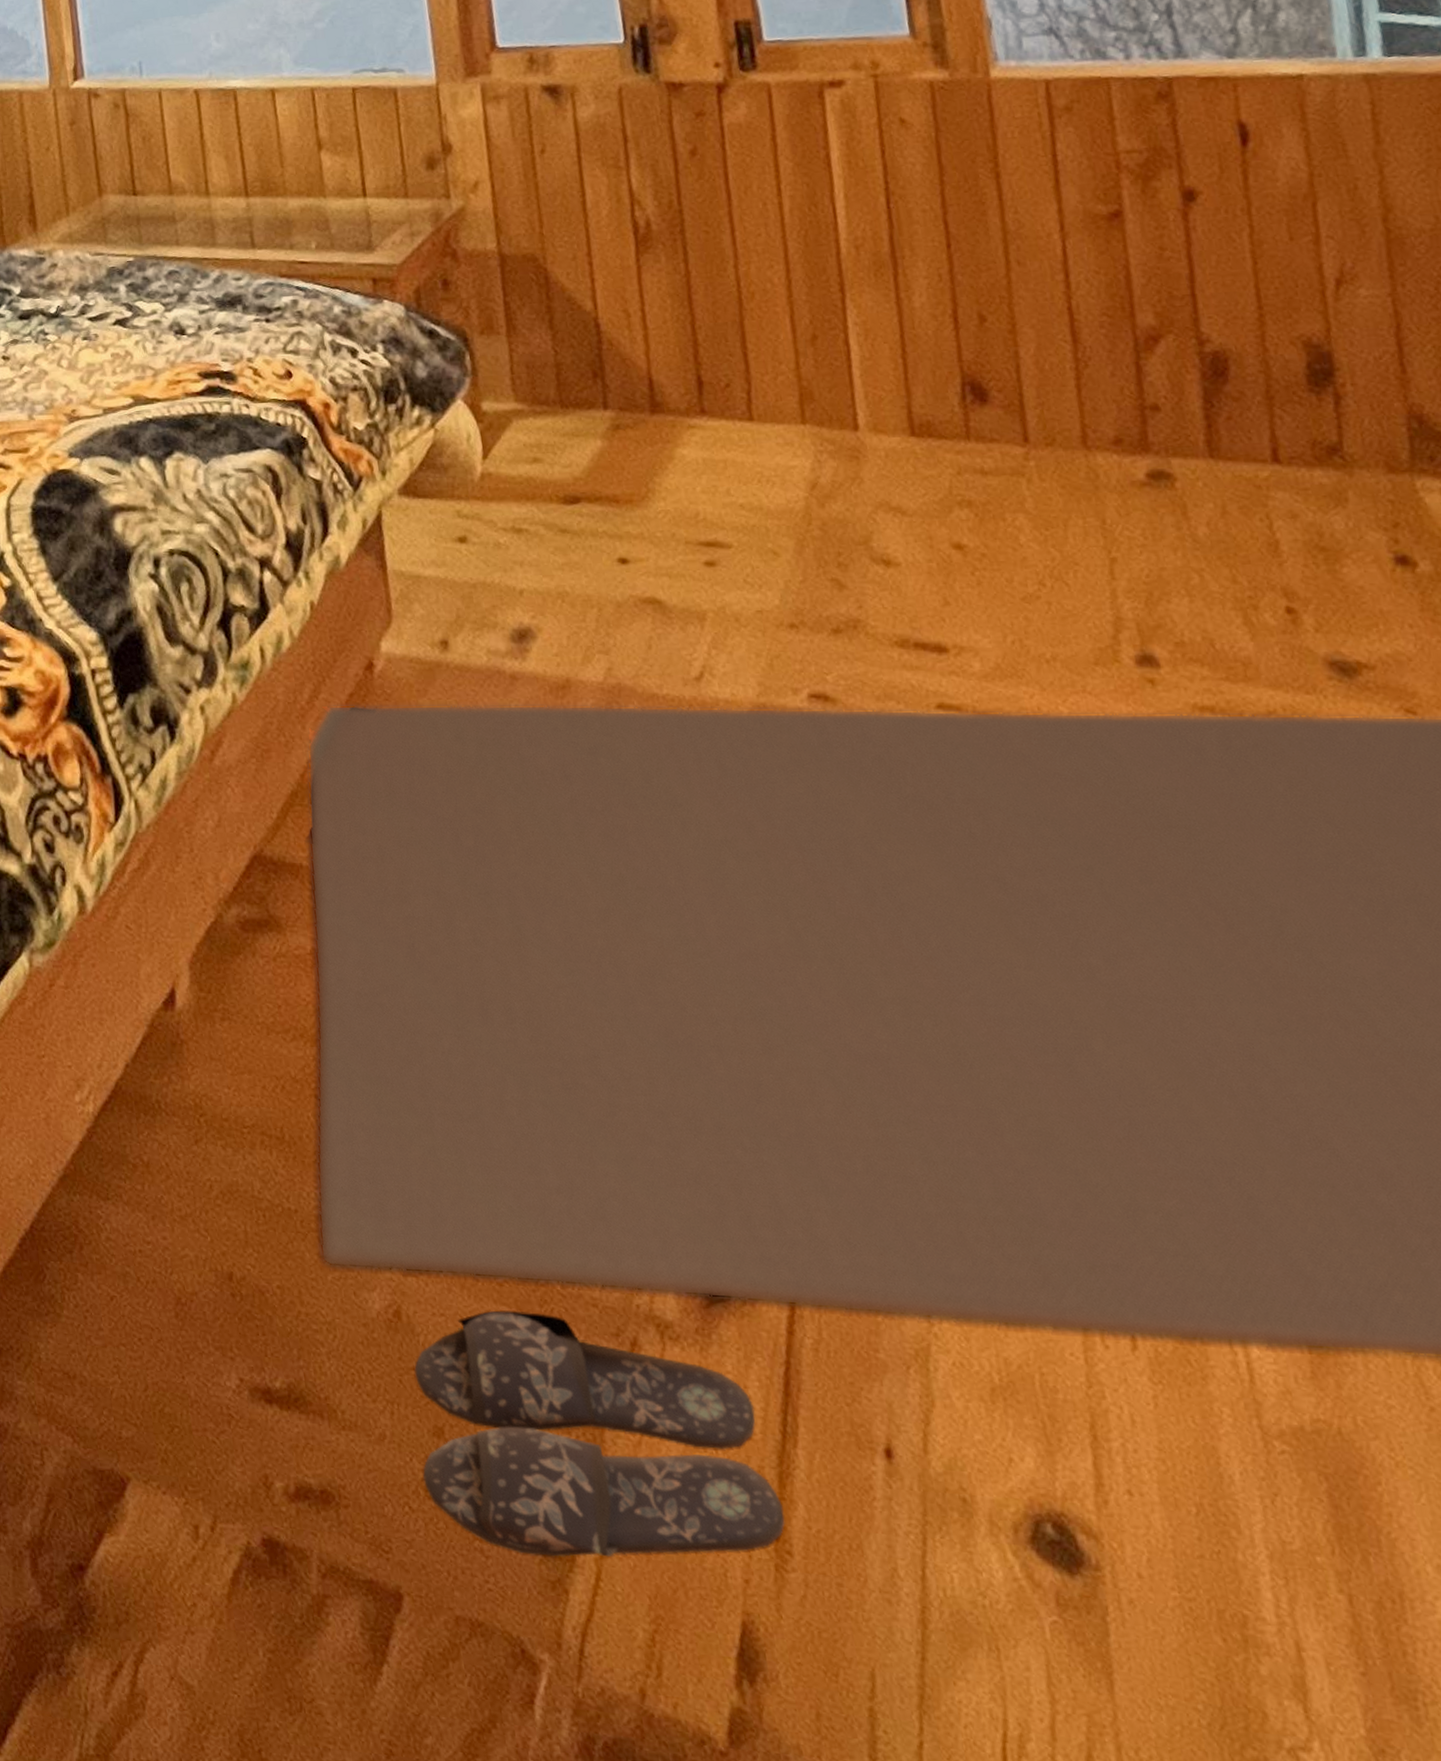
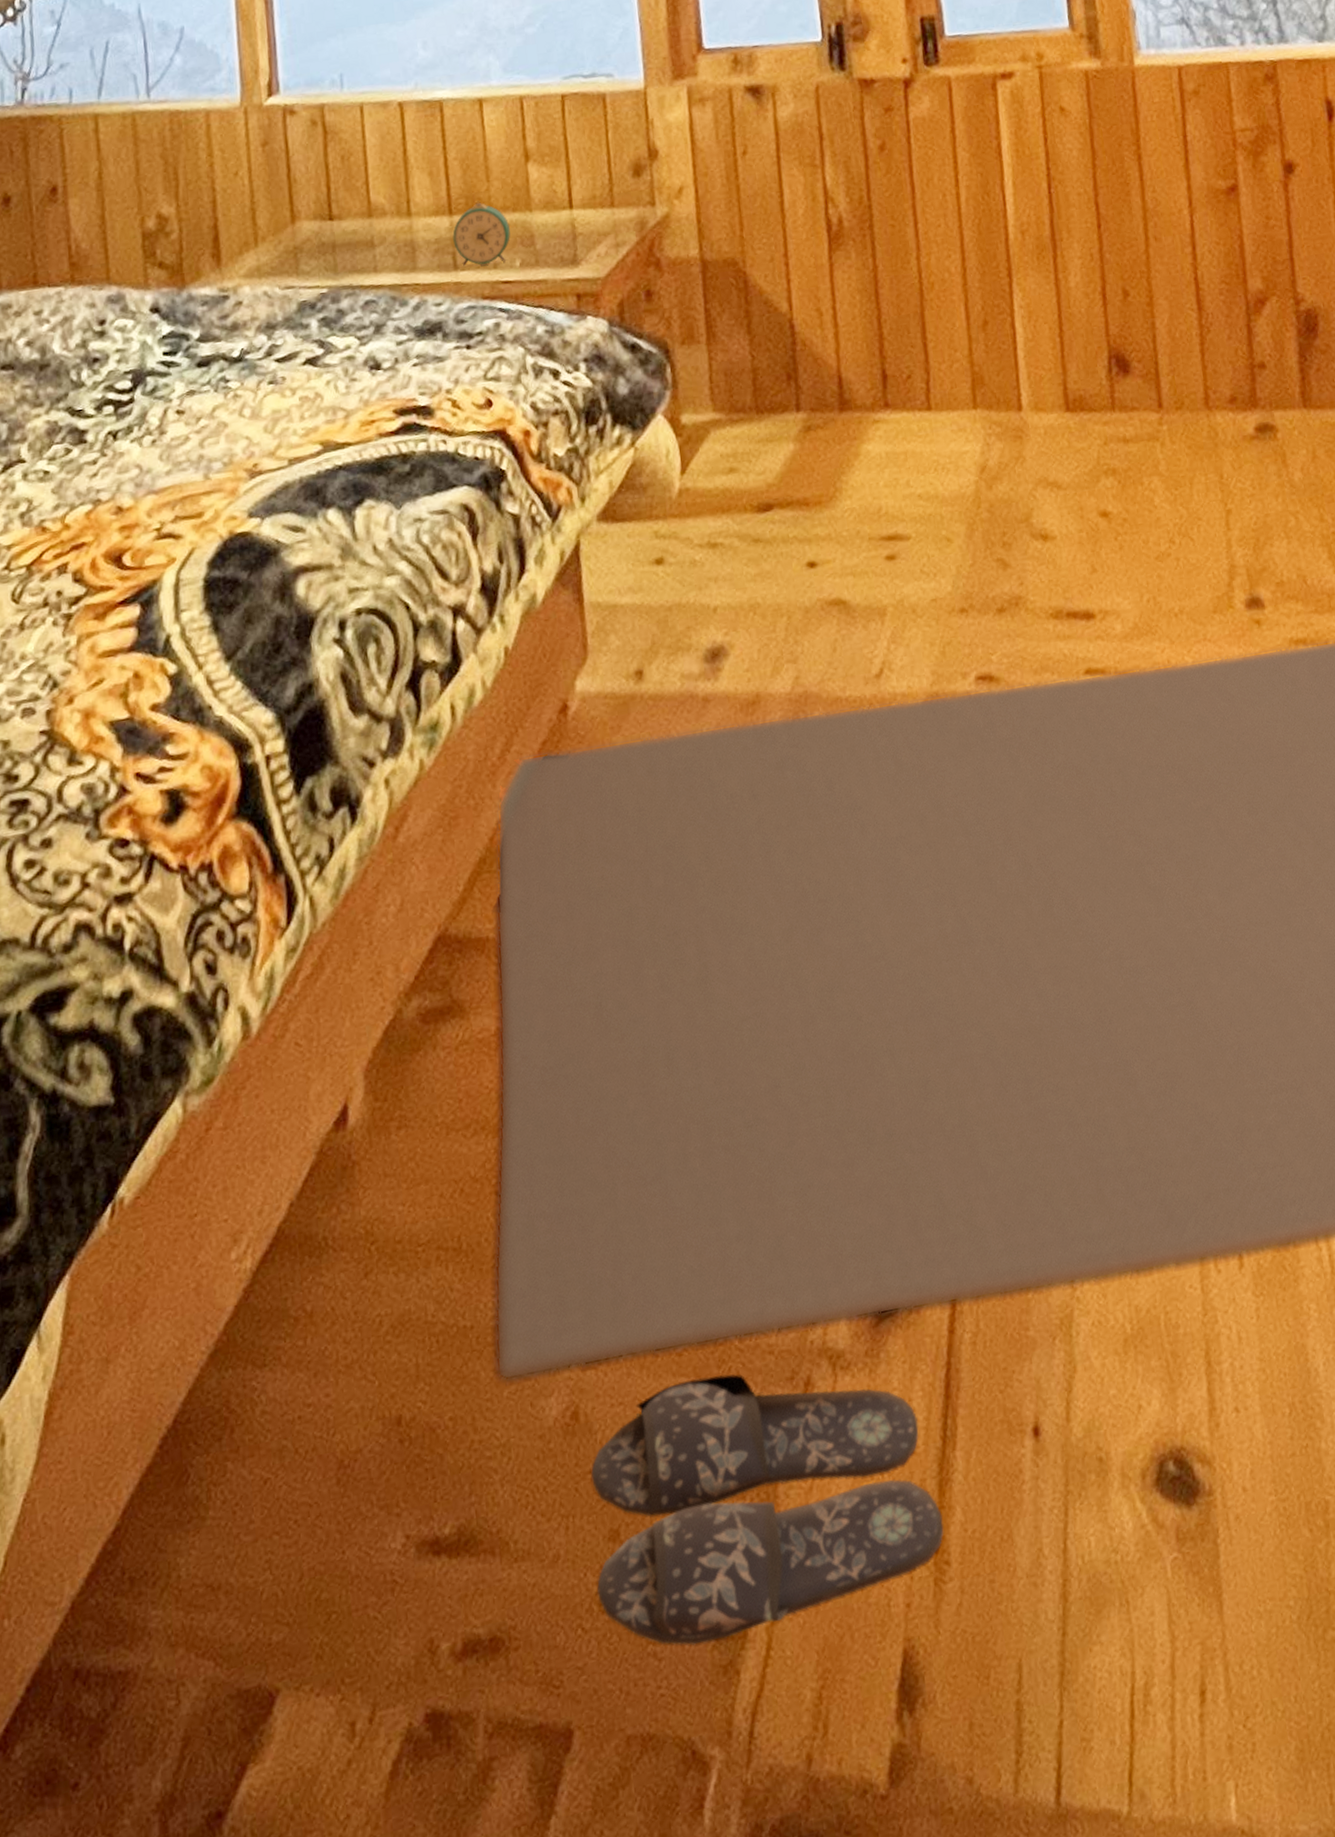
alarm clock: none [249,187,306,245] -> present [452,203,511,267]

